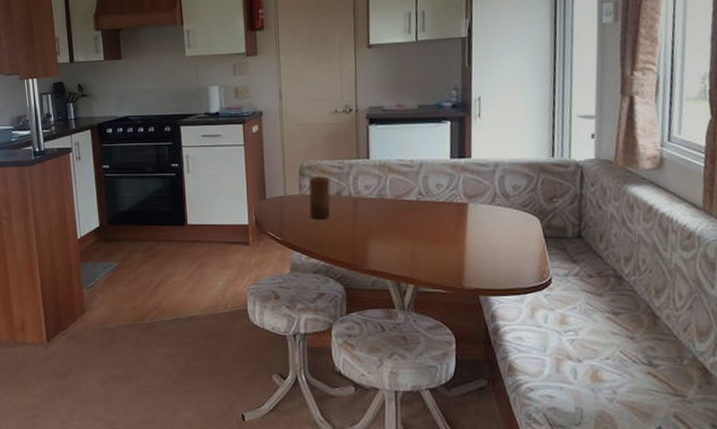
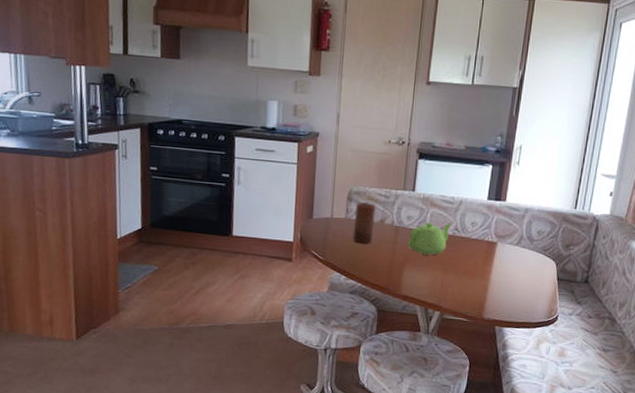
teapot: none [368,188,415,225] -> present [407,222,452,255]

